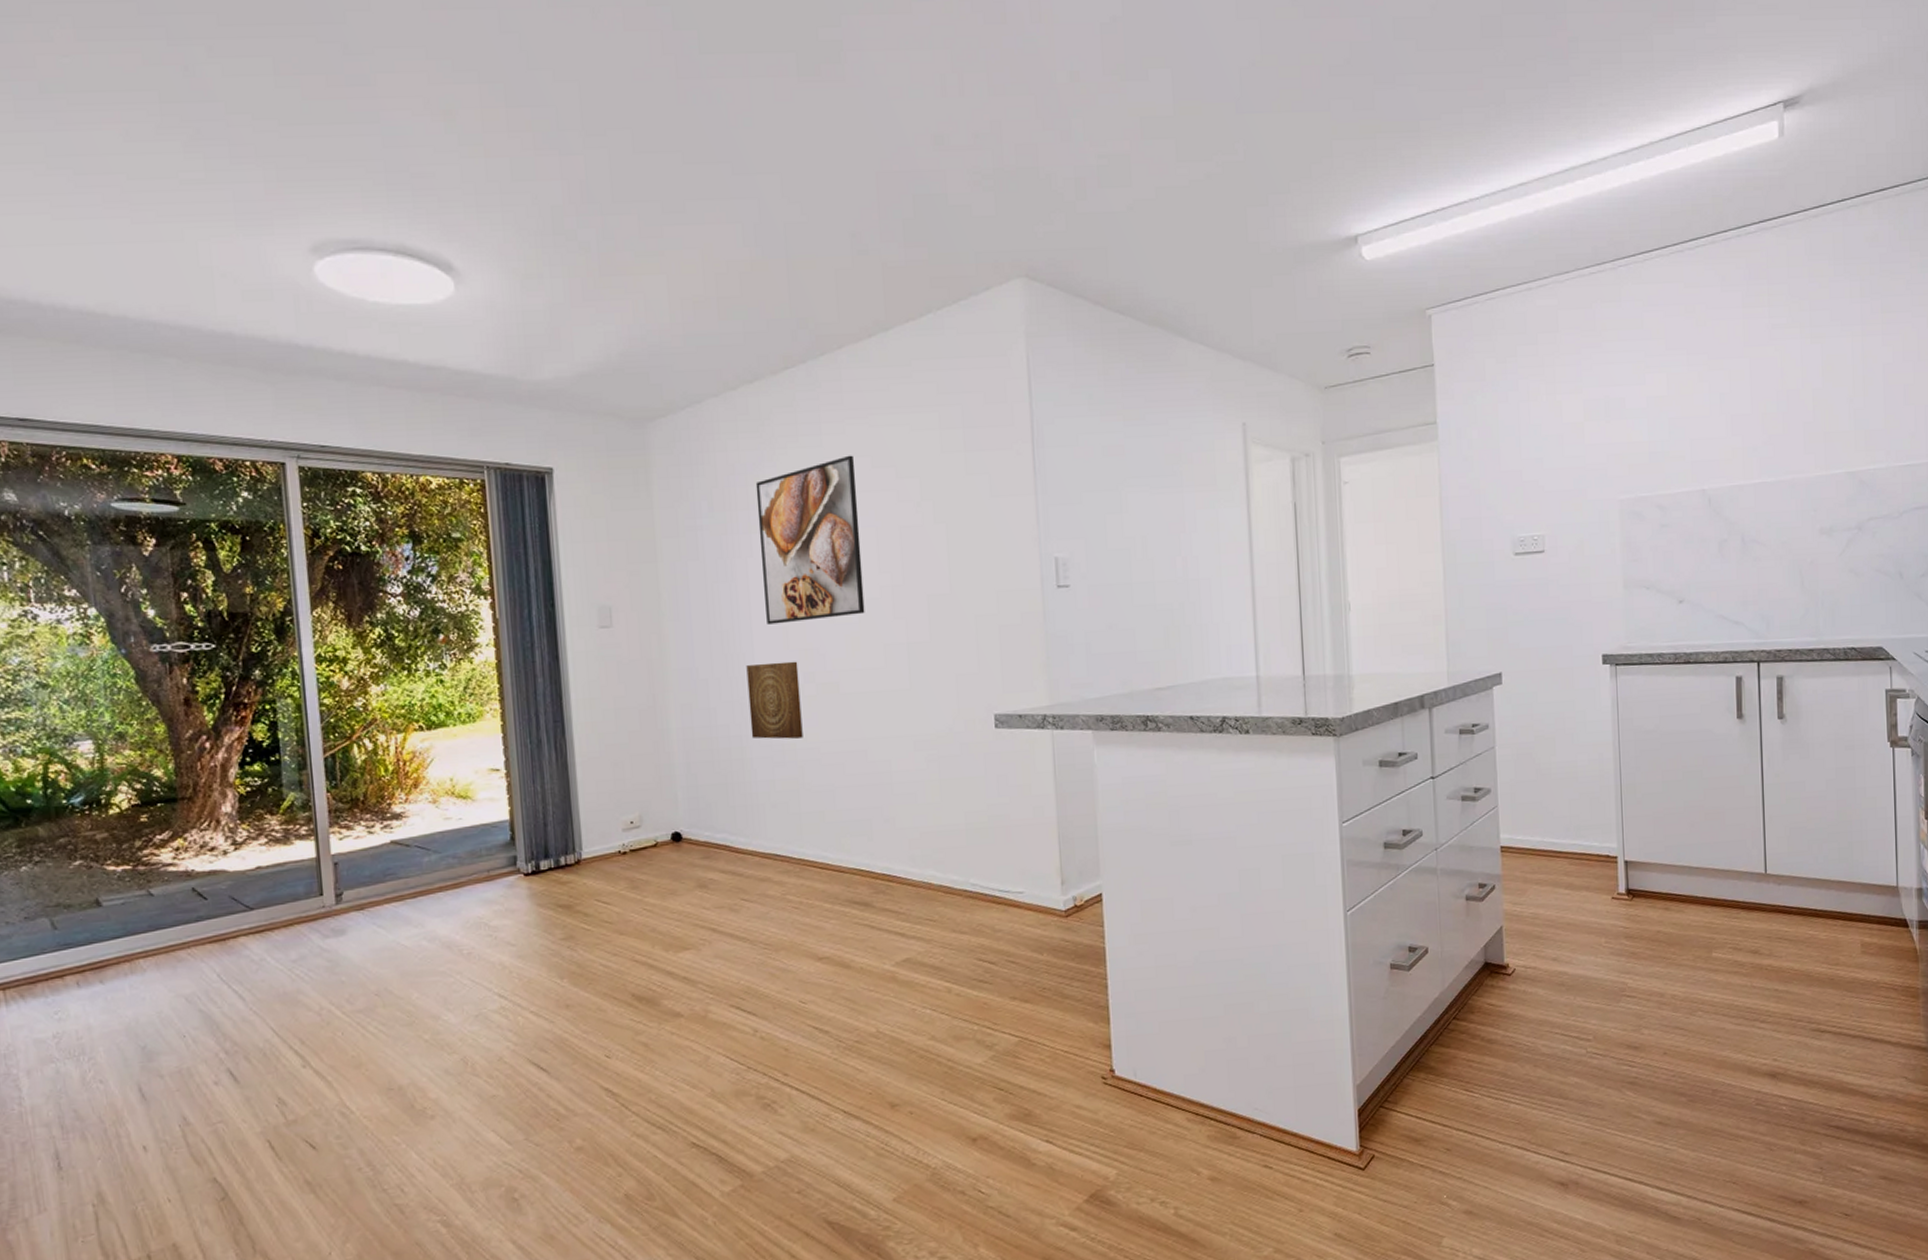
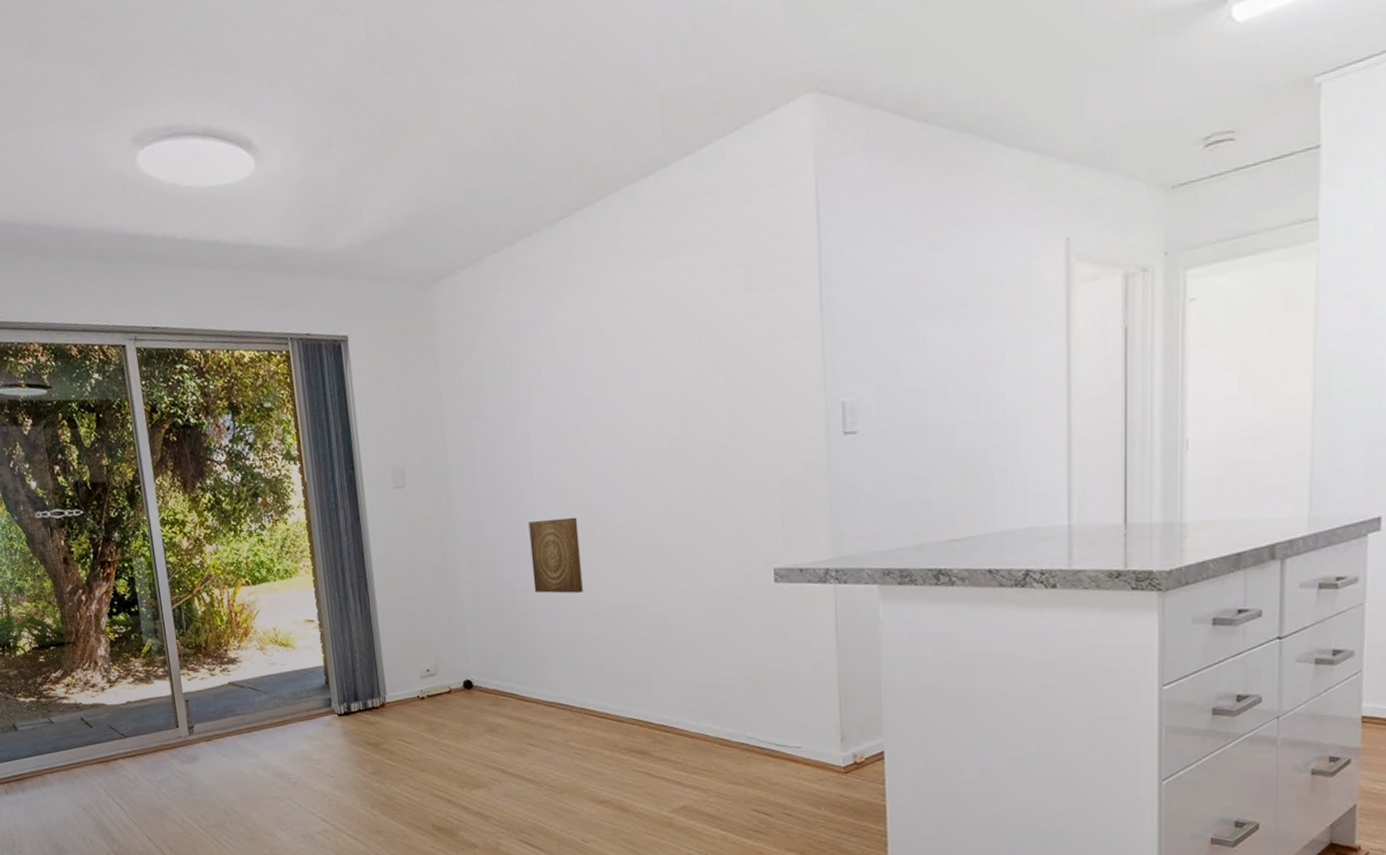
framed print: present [755,455,865,625] -> none [534,304,643,481]

